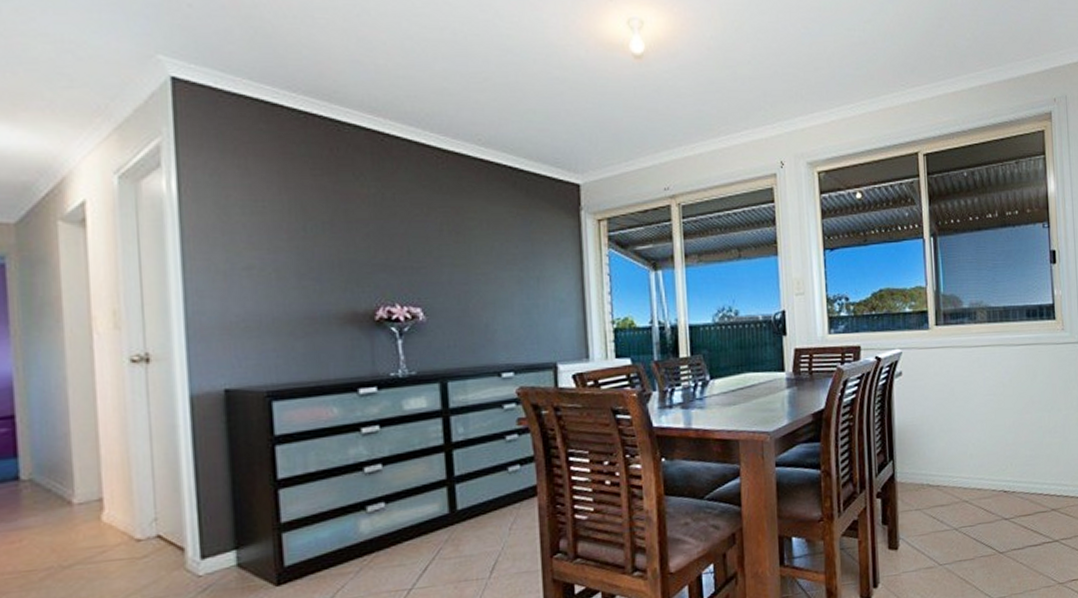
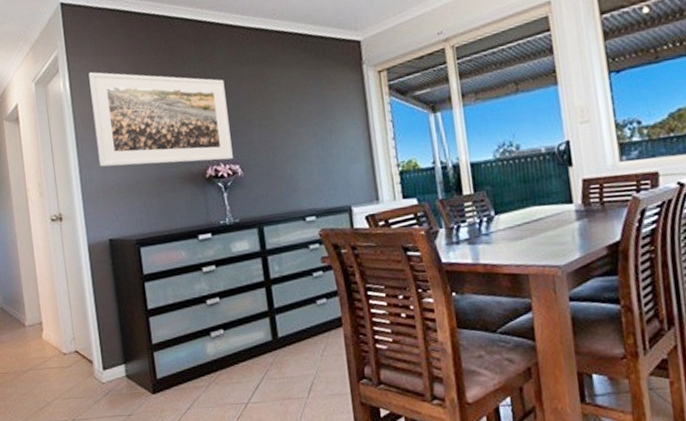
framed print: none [209,172,414,301] -> present [88,71,233,167]

